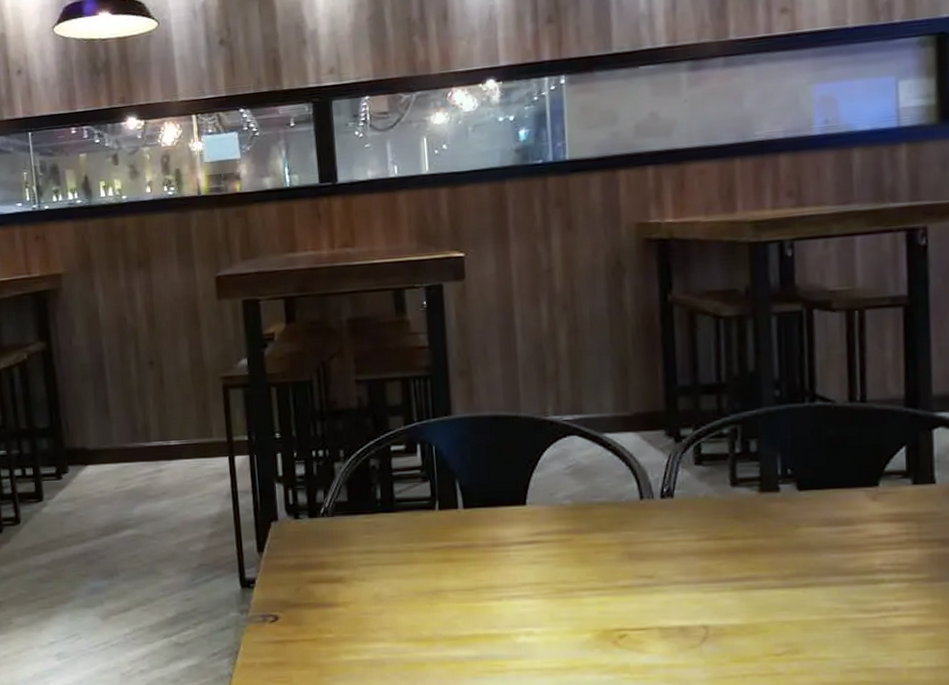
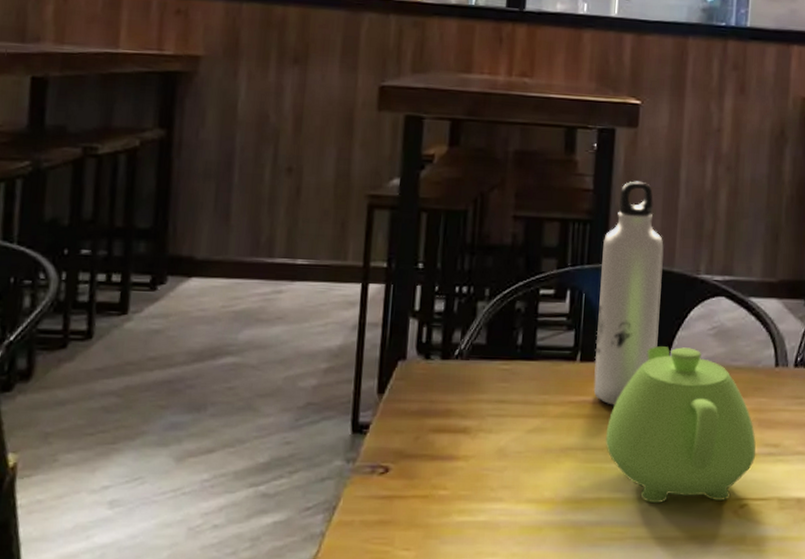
water bottle: none [446,332,514,549] -> present [593,181,664,406]
teapot: none [473,488,630,637] -> present [605,346,756,503]

